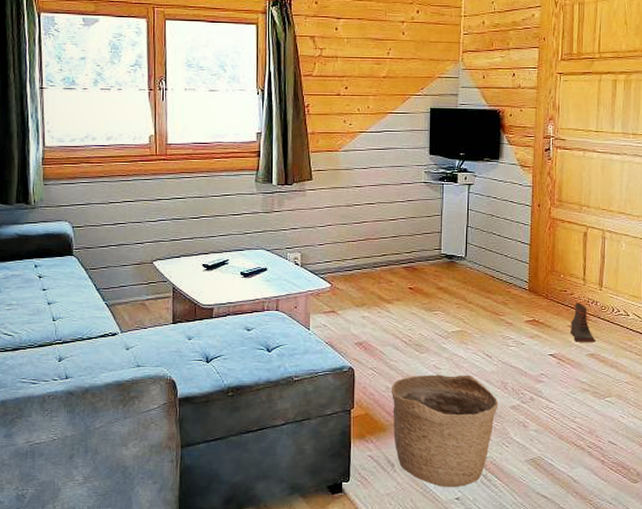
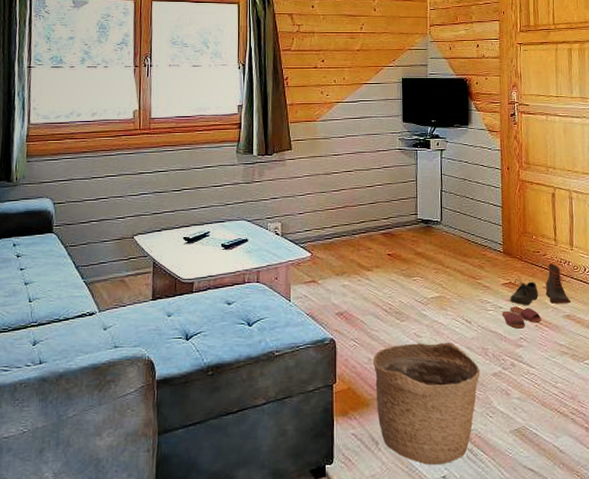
slippers: none [524,343,564,365] -> present [502,306,541,329]
arctic: none [533,313,563,343] -> present [510,275,539,306]

